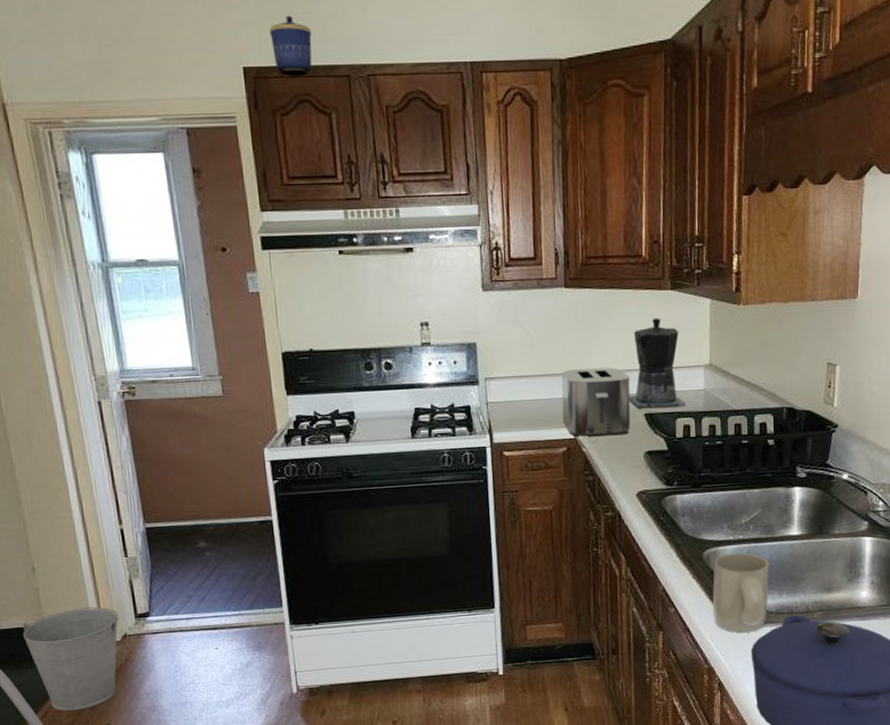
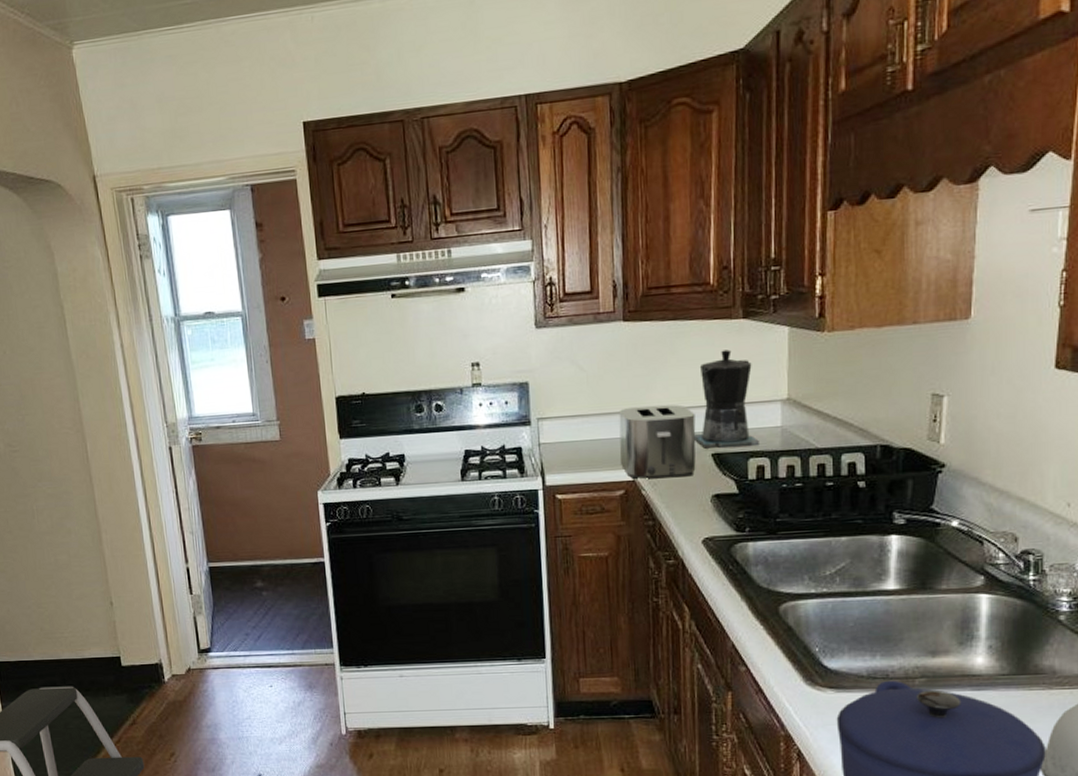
bucket: present [22,606,119,712] -> none [101,640,184,739]
decorative jar: present [269,15,312,76] -> none [327,67,368,127]
mug: present [712,552,769,633] -> none [790,607,860,698]

